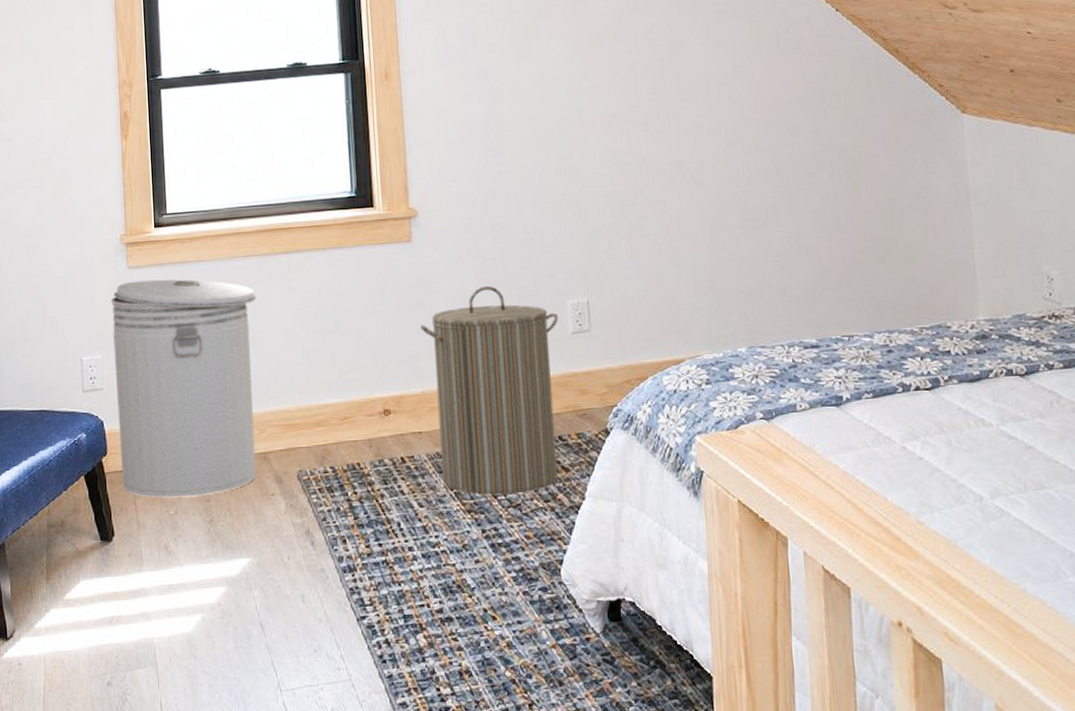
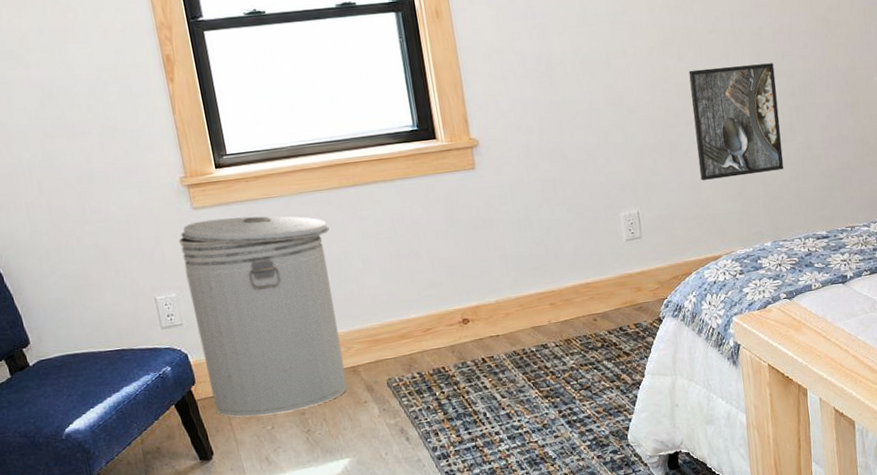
laundry hamper: present [420,286,559,495] -> none [490,204,621,383]
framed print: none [654,136,765,269] -> present [688,63,784,181]

